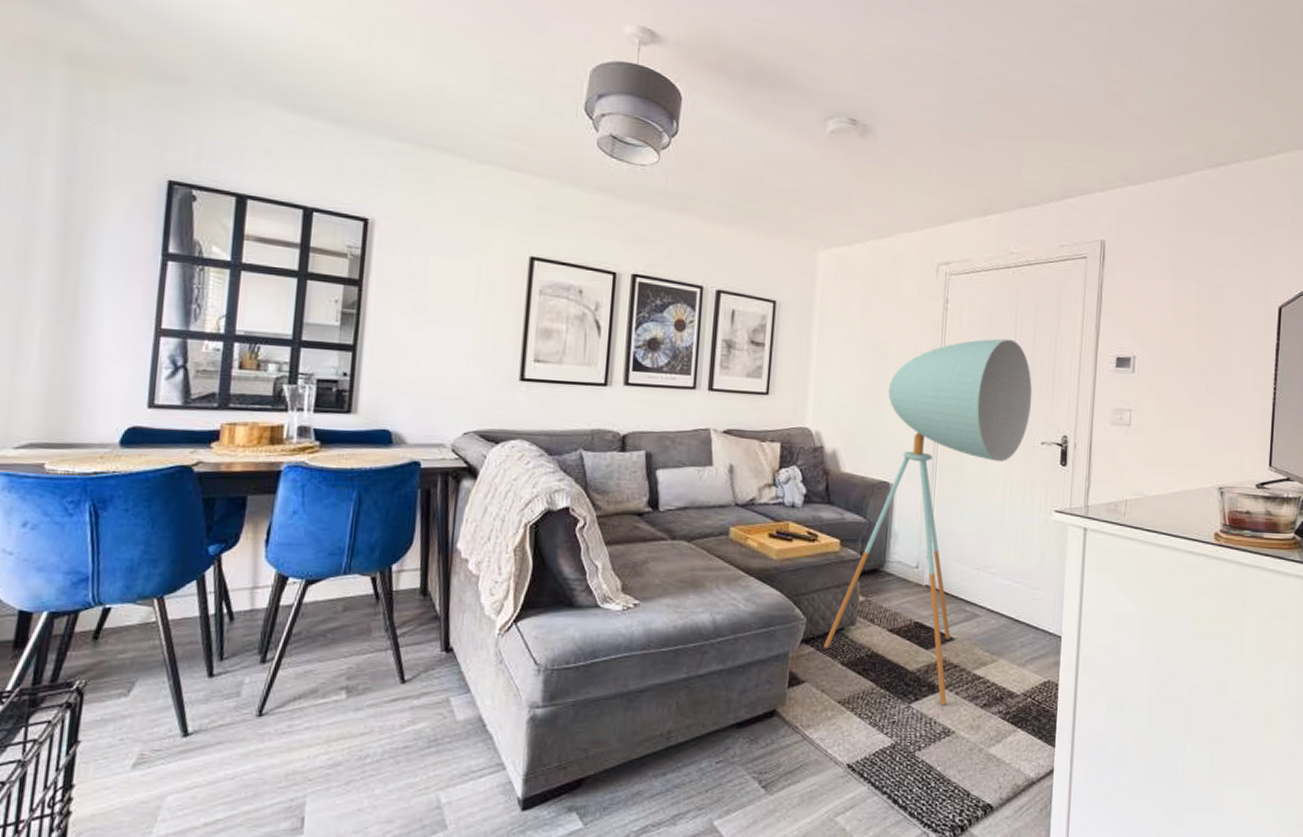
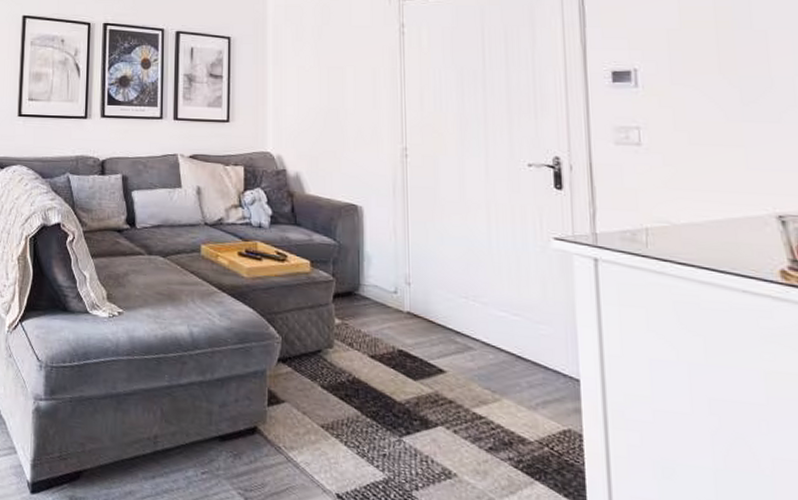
floor lamp: present [824,338,1032,706] -> none [302,59,512,445]

